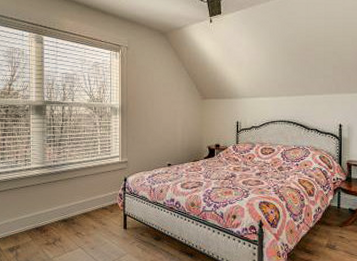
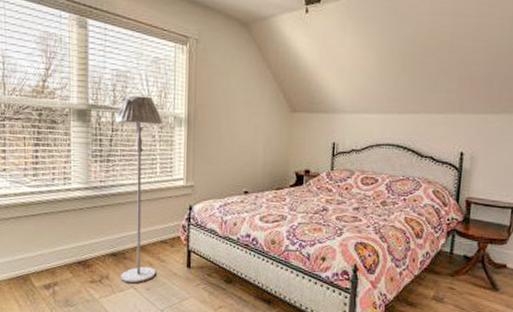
floor lamp: none [65,92,102,244] -> present [116,95,162,284]

